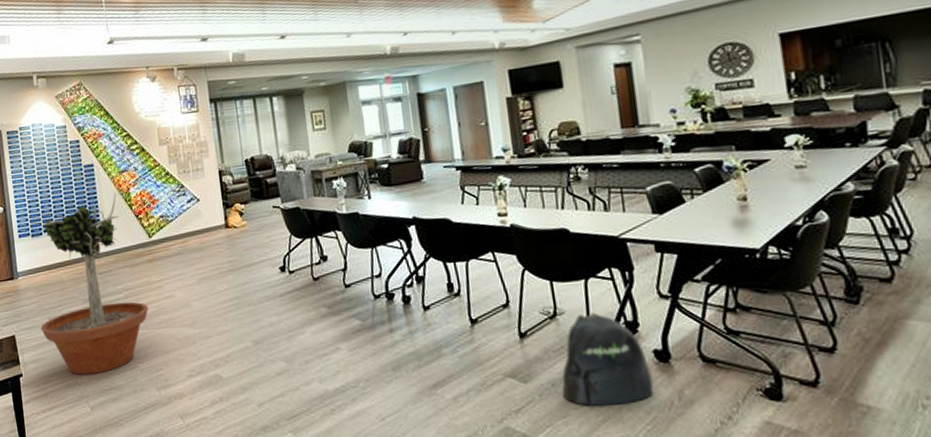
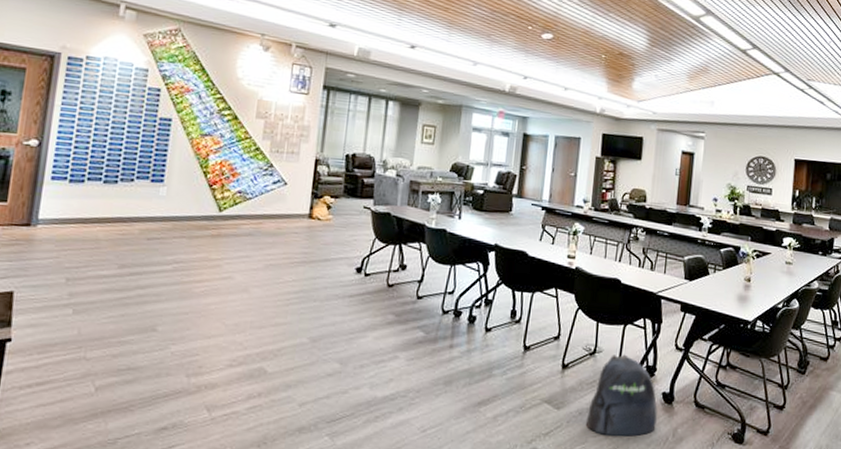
potted tree: present [40,192,148,375] -> none [52,155,199,350]

